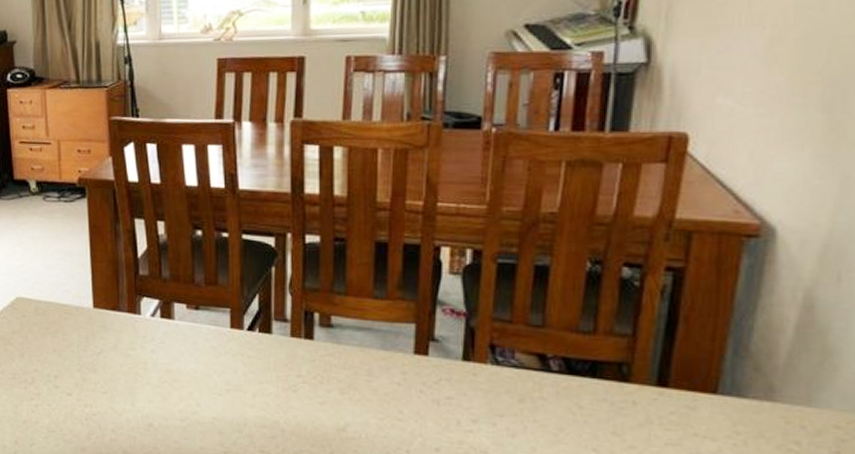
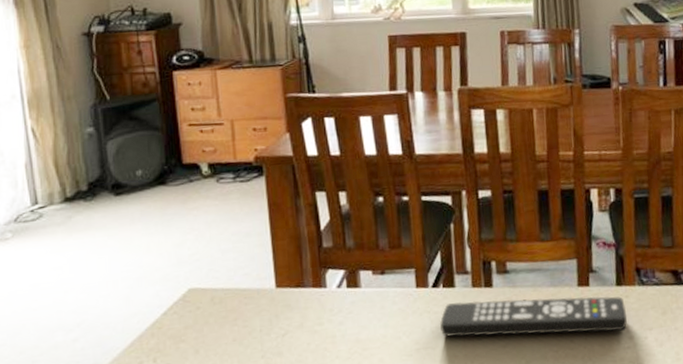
remote control: none [252,350,473,411] -> present [439,296,628,337]

